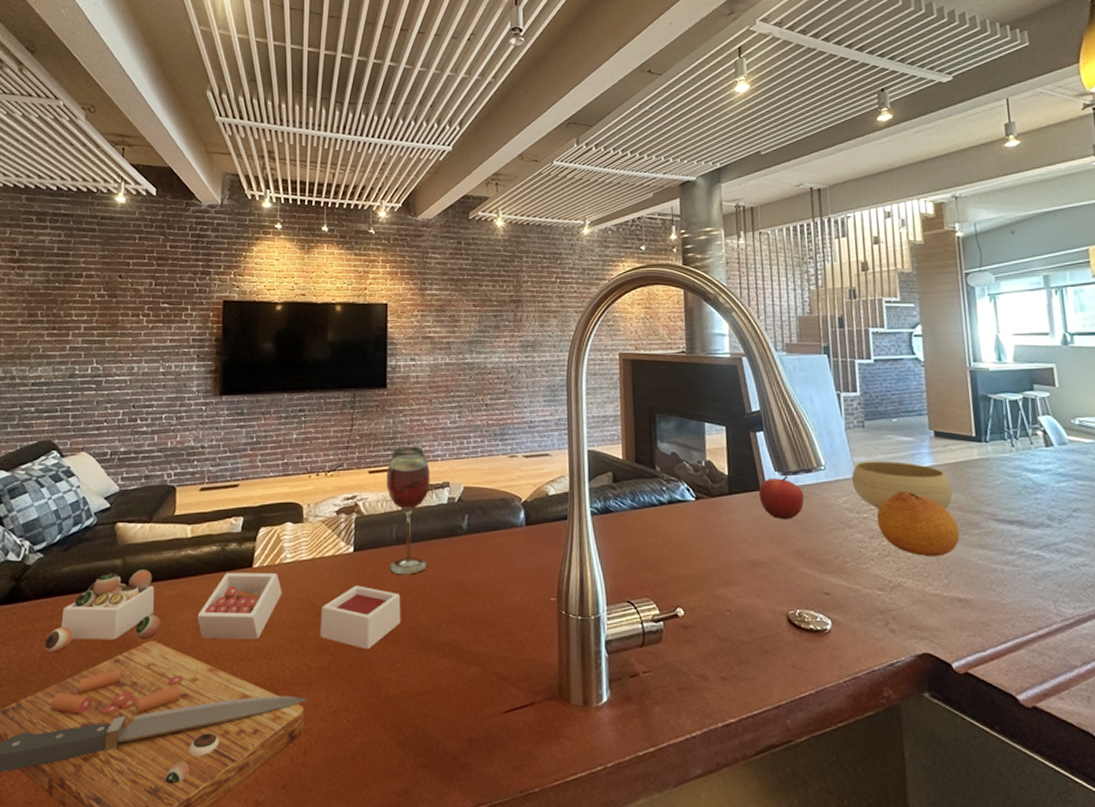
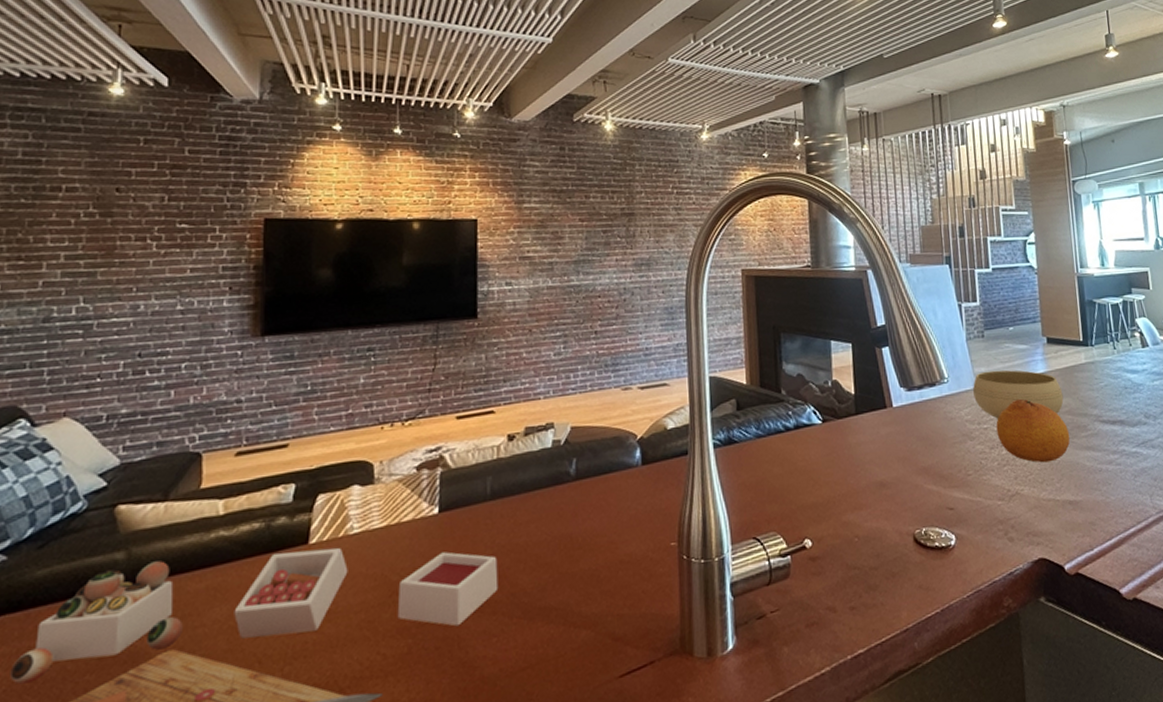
wineglass: present [386,446,430,575] -> none [478,384,531,535]
fruit: present [758,476,805,520] -> none [885,391,929,437]

